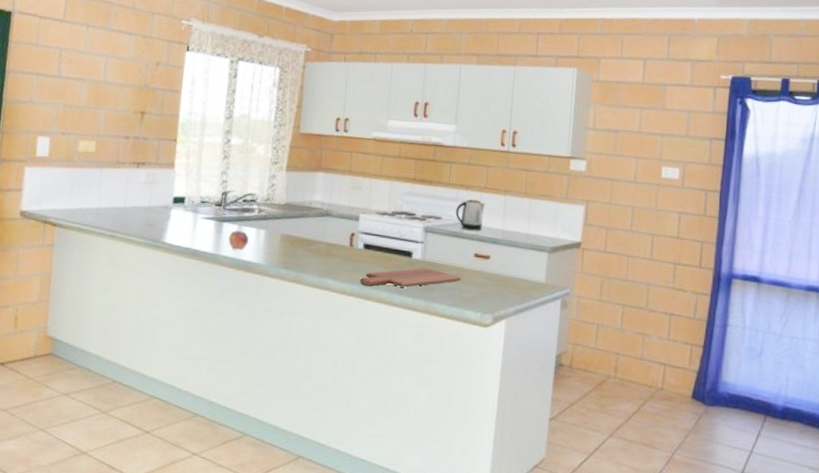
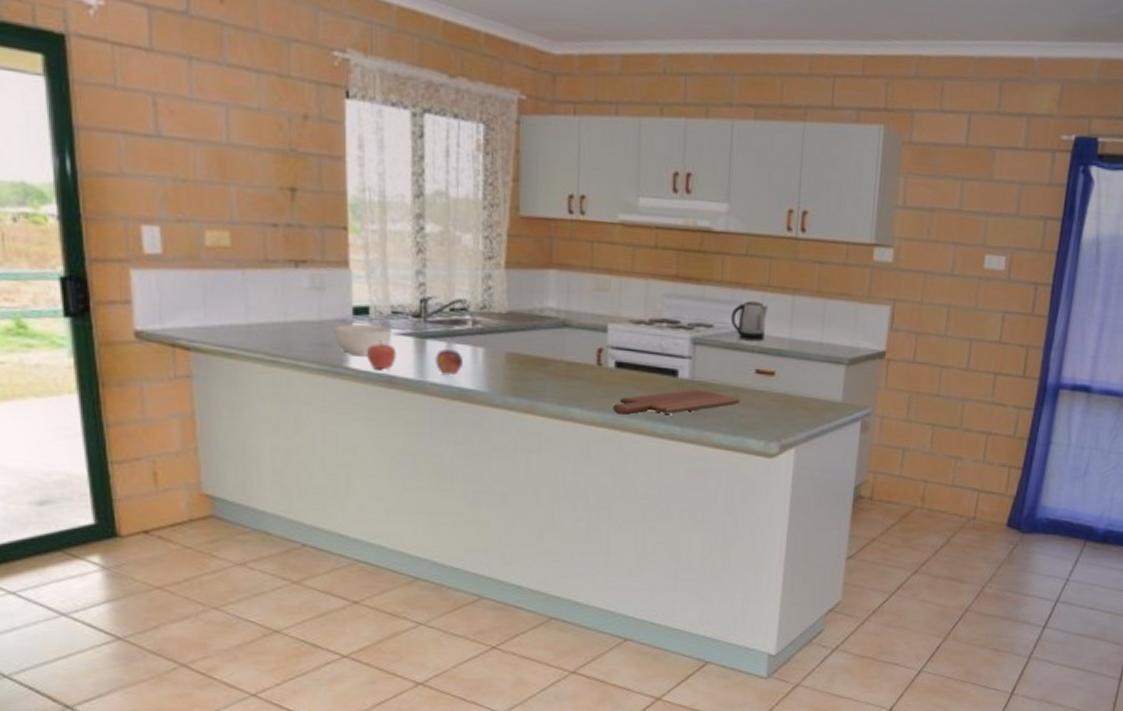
bowl: none [157,210,198,235] -> present [333,324,390,357]
fruit: none [178,223,201,245] -> present [366,341,397,370]

